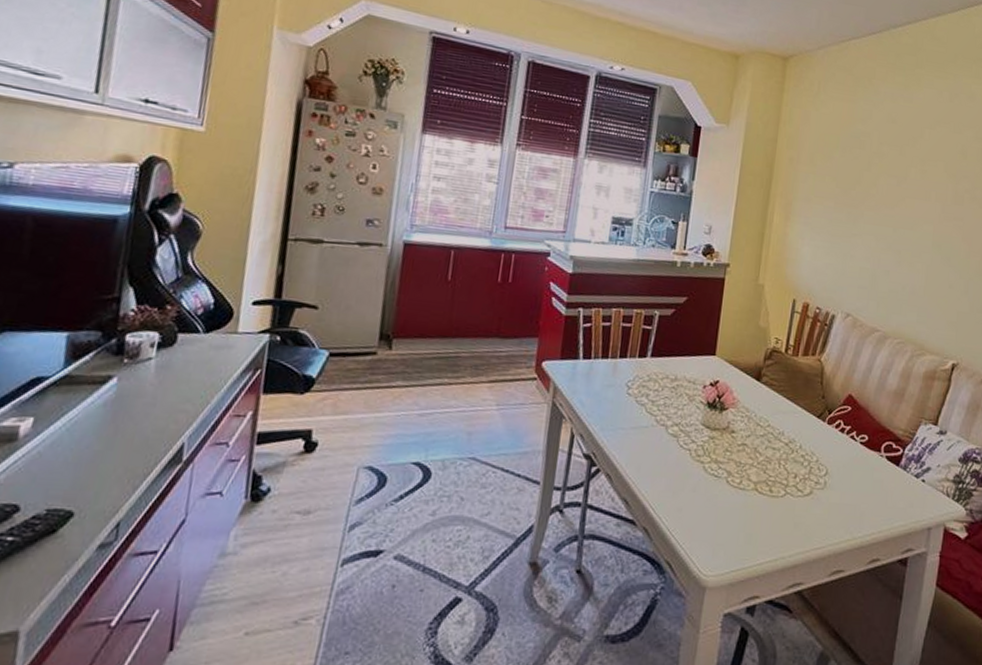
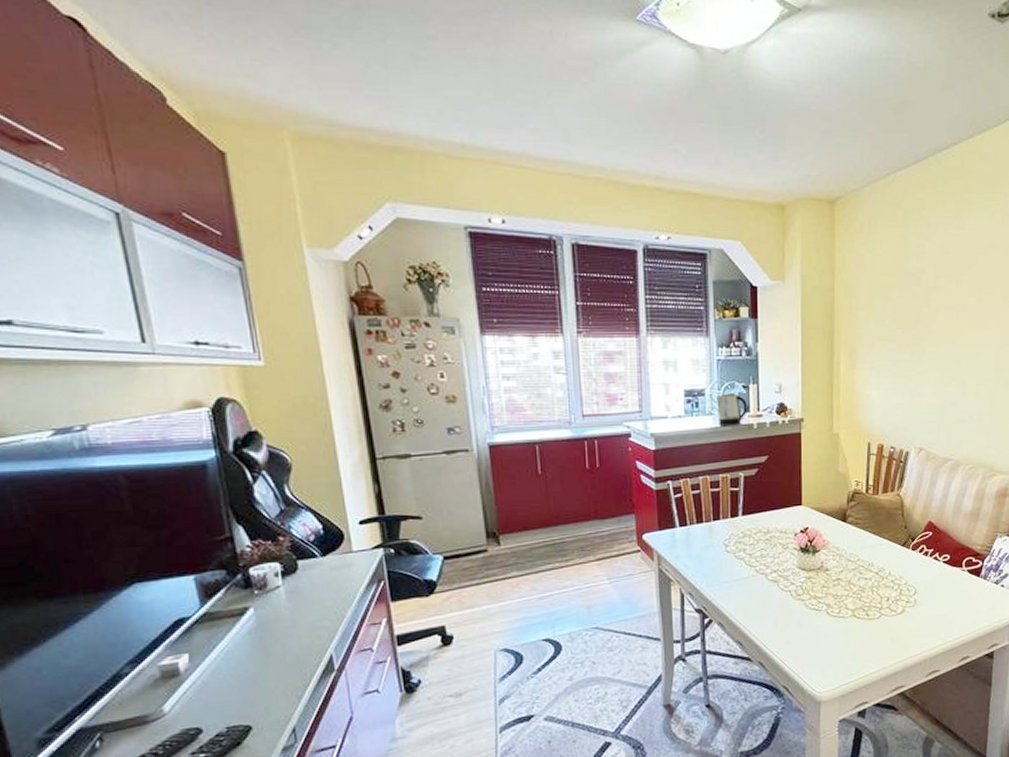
kettle: none [642,226,674,262] -> present [717,392,747,427]

